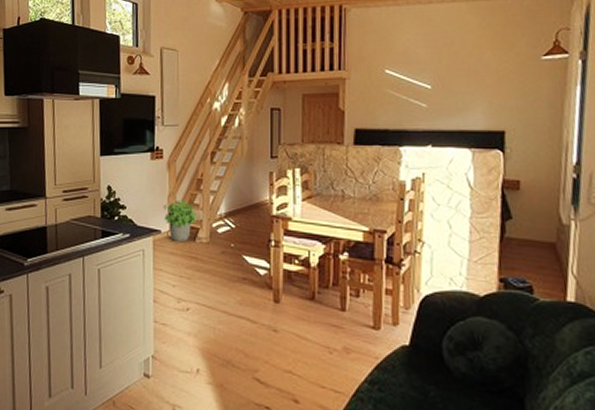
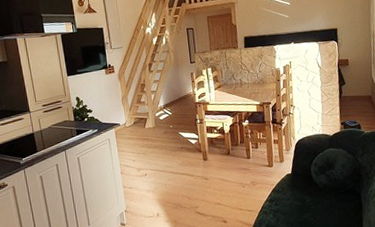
potted plant: present [163,199,198,241] -> none [119,100,145,130]

